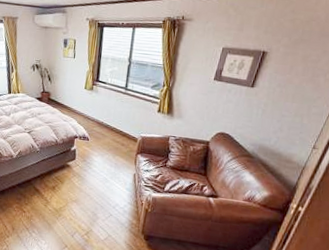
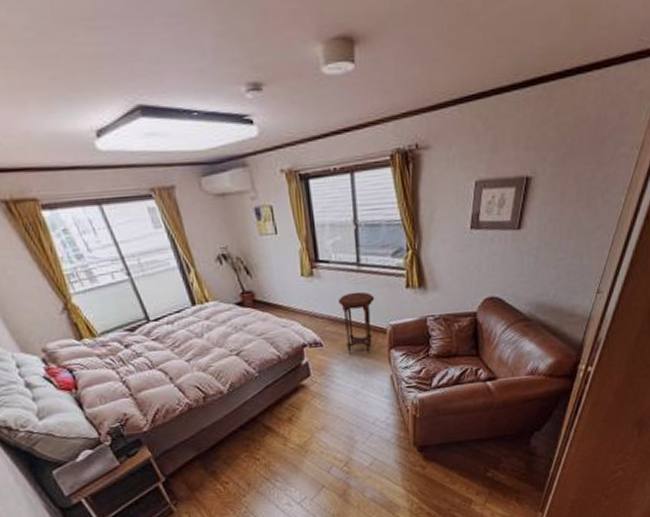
side table: none [105,107,134,154] -> present [337,291,375,355]

